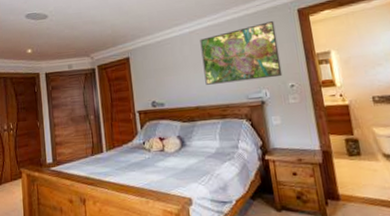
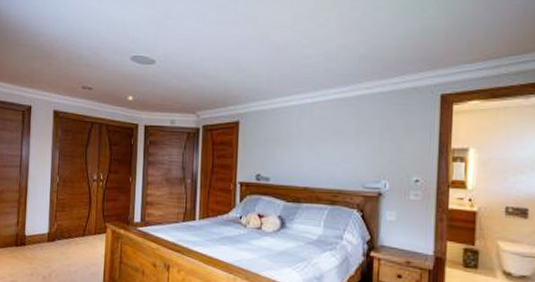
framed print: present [200,21,283,85] -> none [319,104,411,169]

